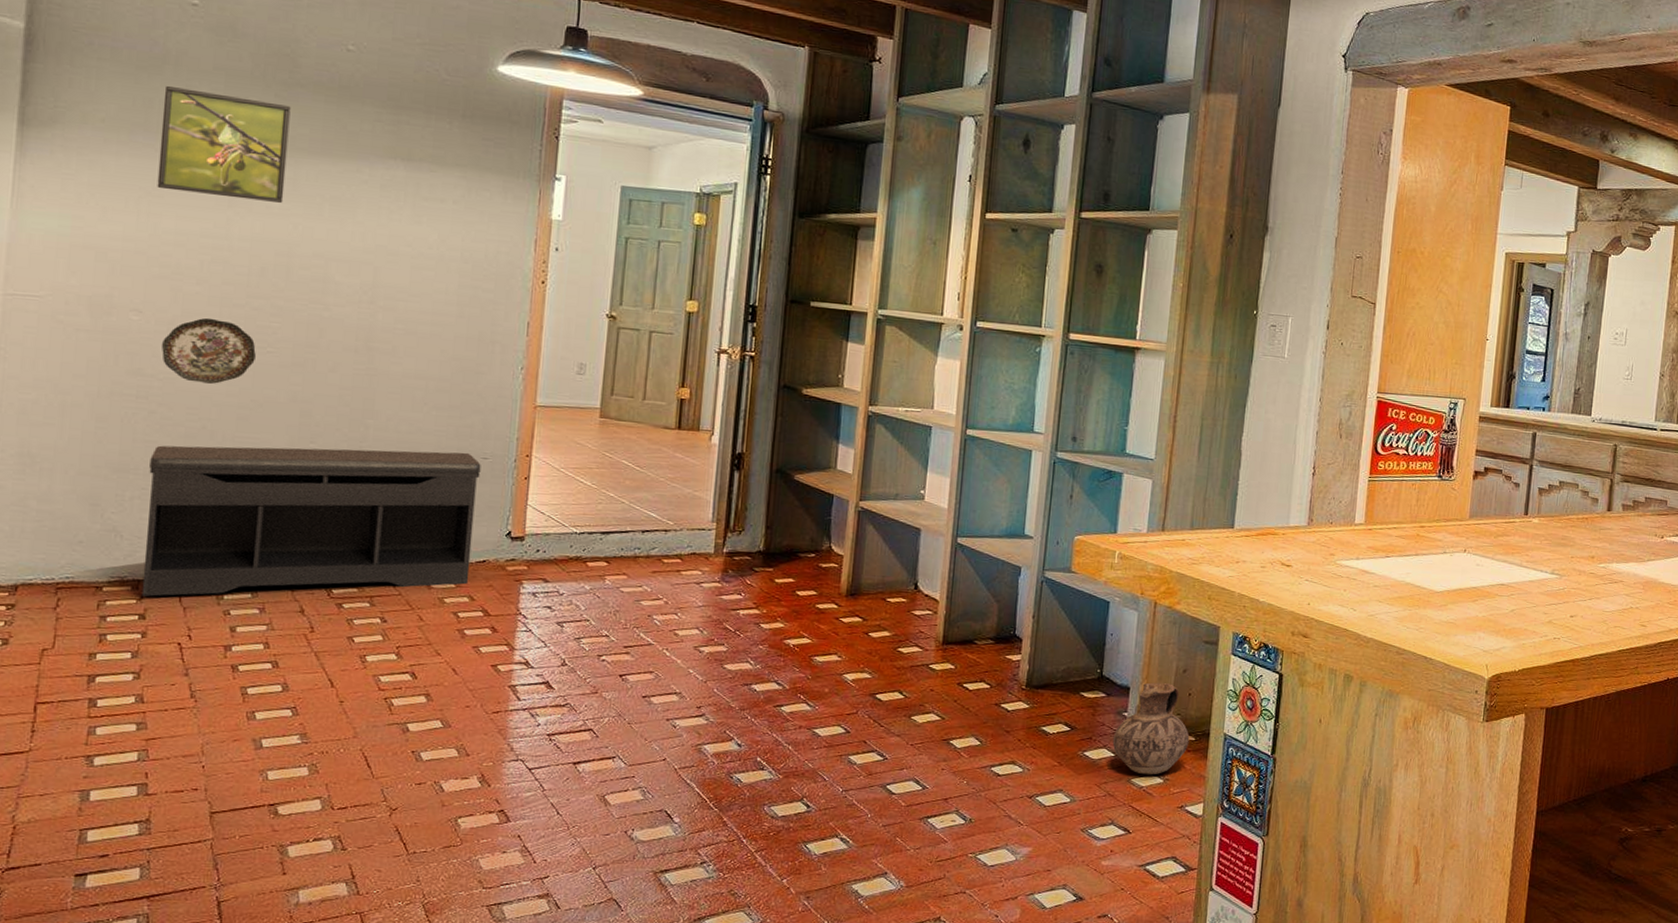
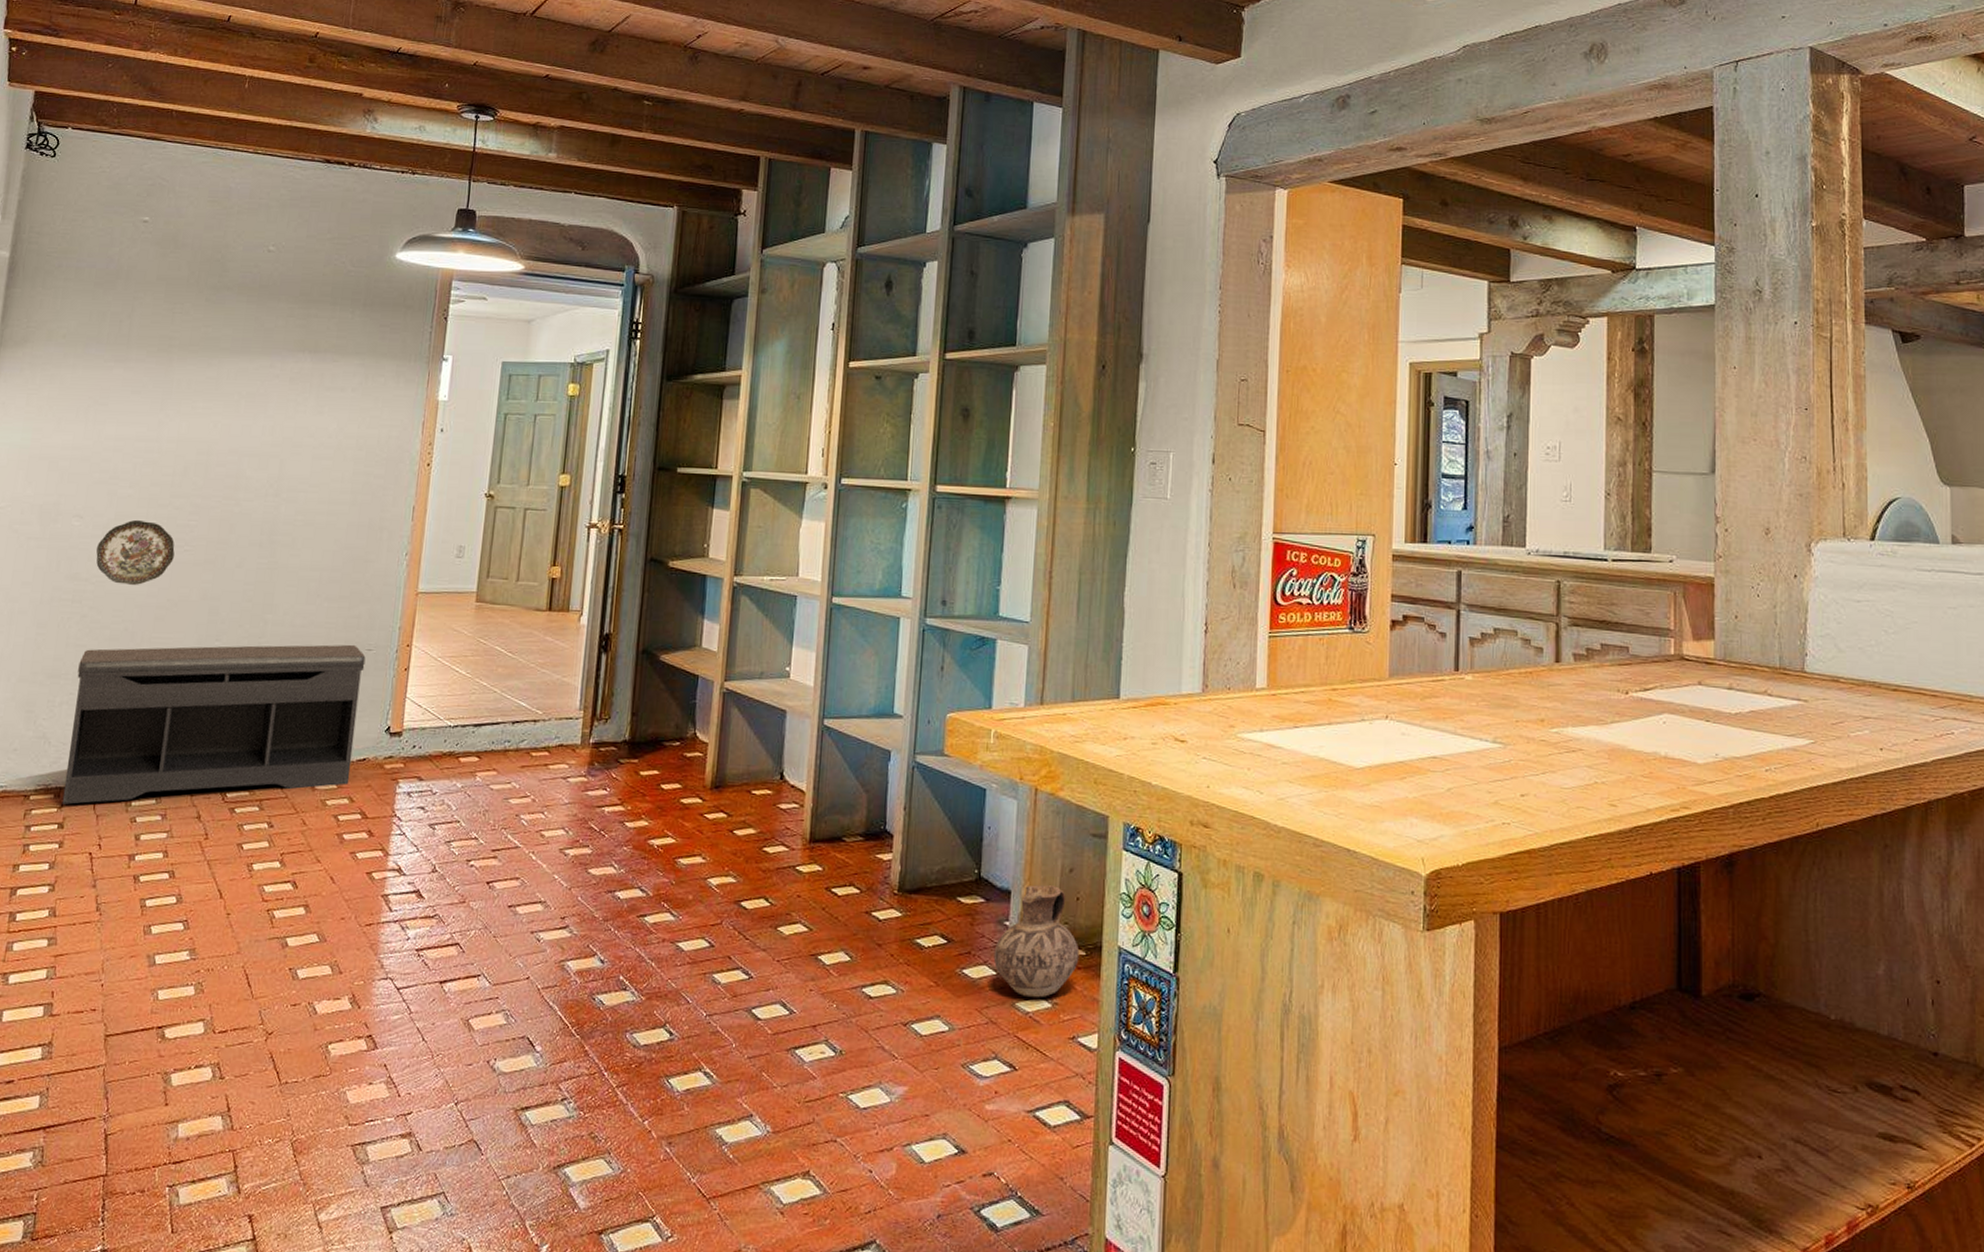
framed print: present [157,86,291,203] -> none [103,300,218,402]

